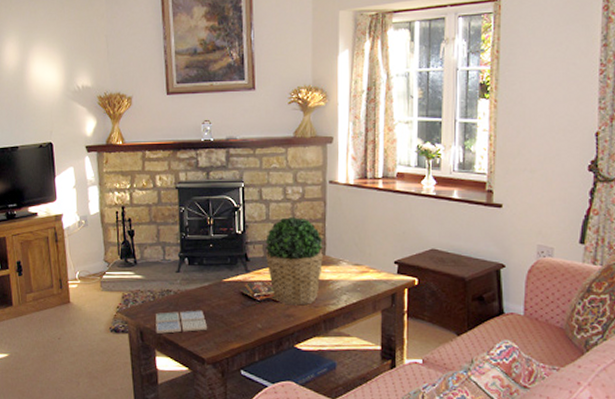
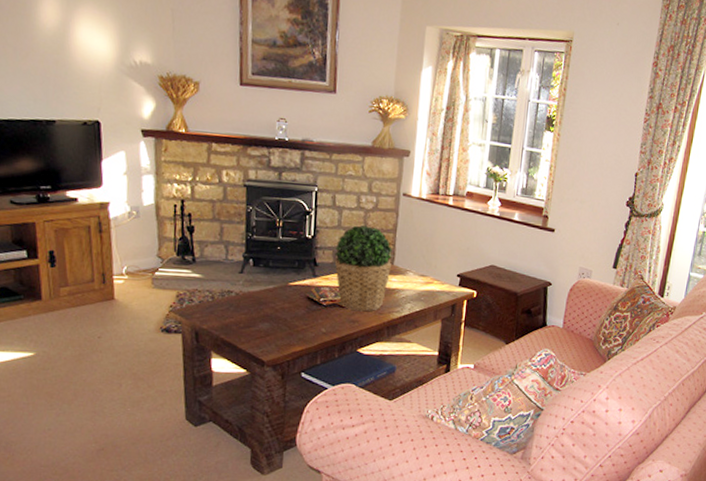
drink coaster: present [156,310,207,334] -> none [213,312,269,335]

